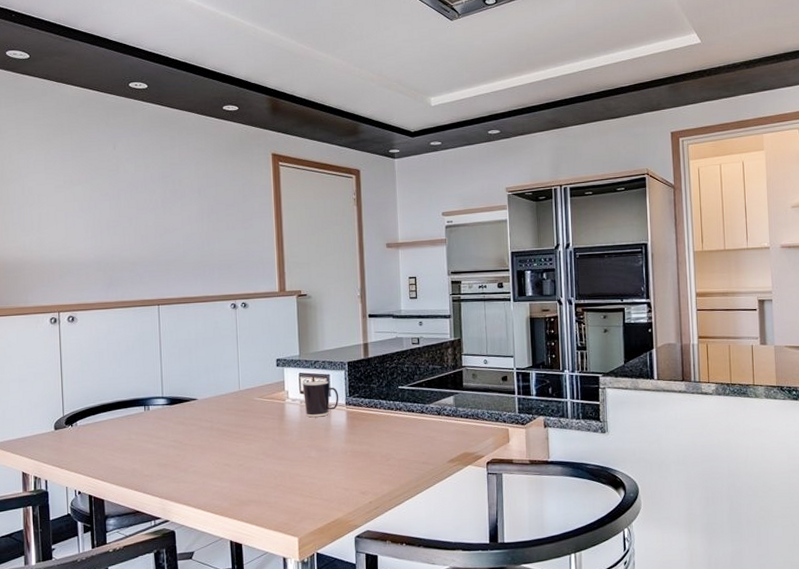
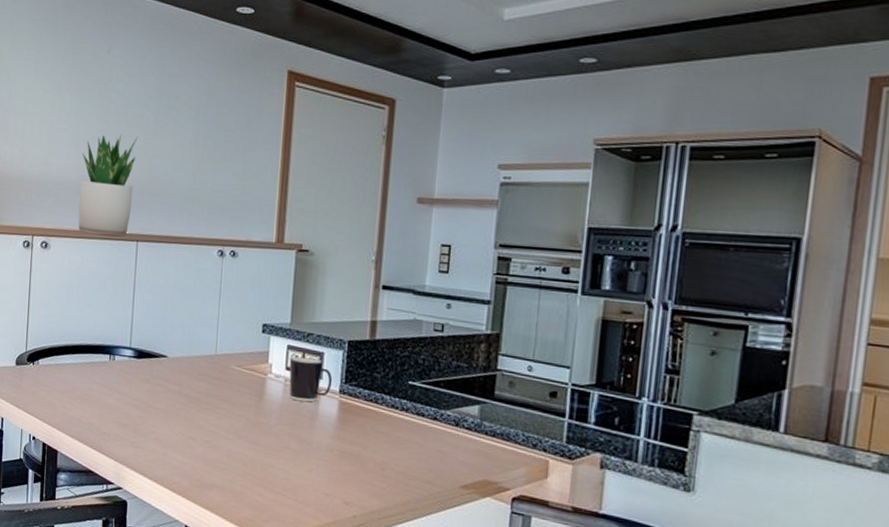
planter: none [98,216,150,305] -> present [78,134,138,237]

